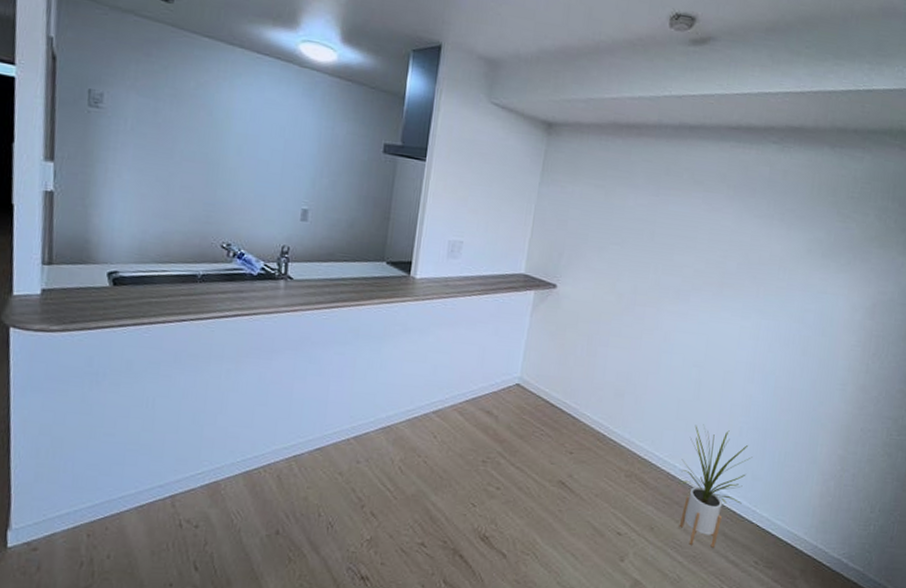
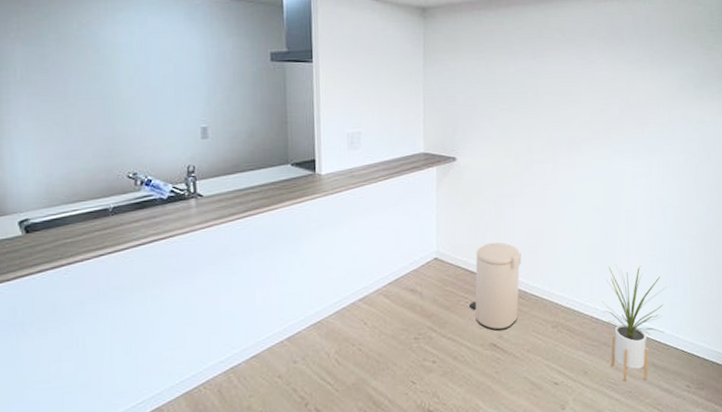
pedal bin: none [544,378,607,471] -> present [469,242,522,331]

